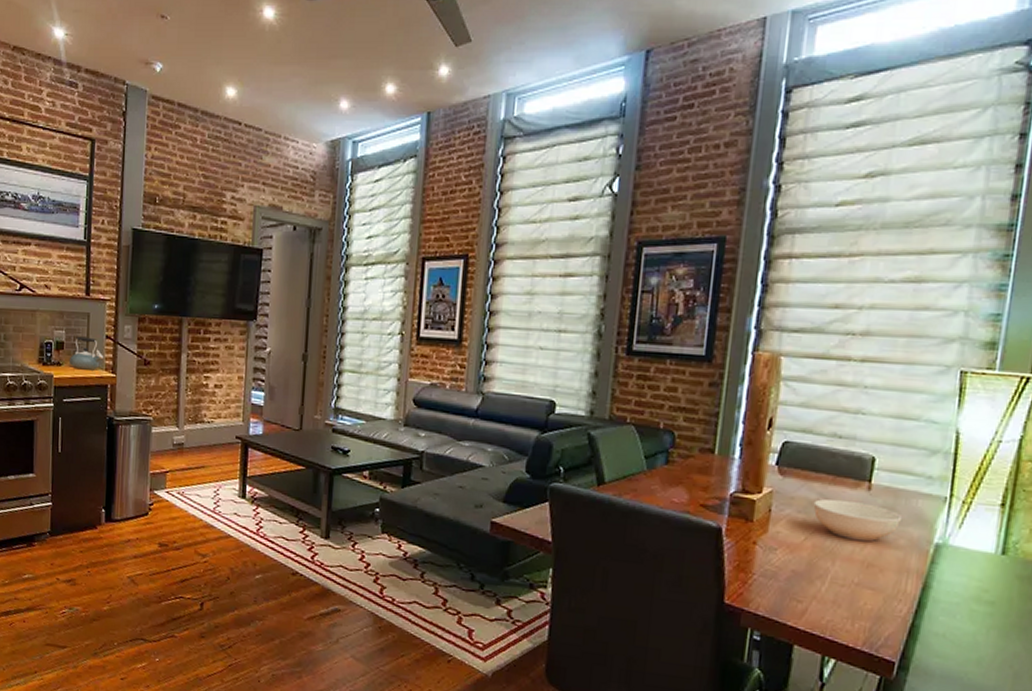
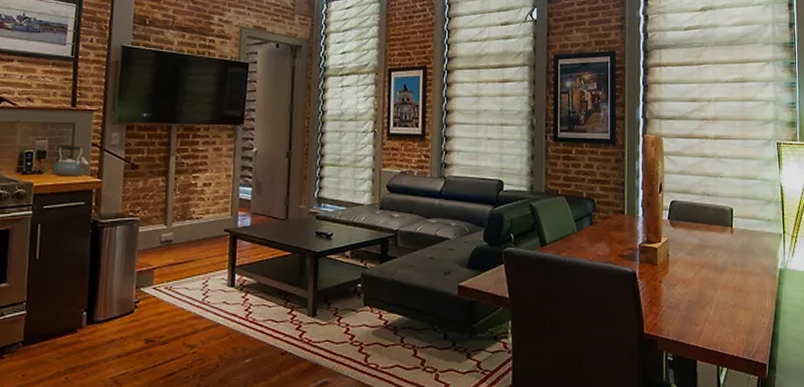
bowl: present [813,498,903,542] -> none [697,242,756,273]

